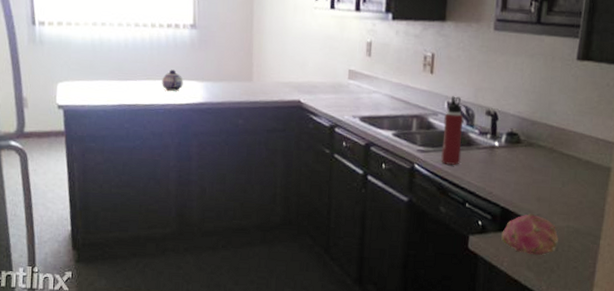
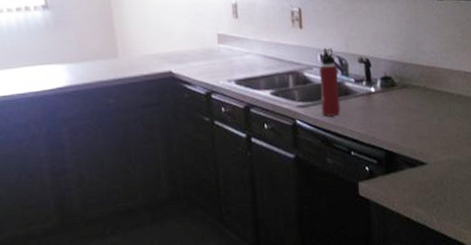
teapot: present [162,69,183,91] -> none [18,55,43,78]
fruit: present [500,213,559,256] -> none [388,152,442,192]

